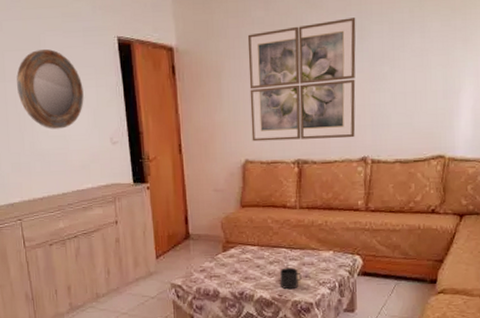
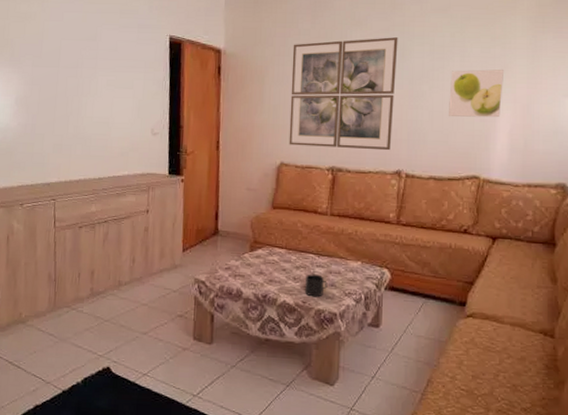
home mirror: present [17,49,84,129] -> none [69,41,132,116]
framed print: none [411,43,465,96] -> present [449,69,503,118]

